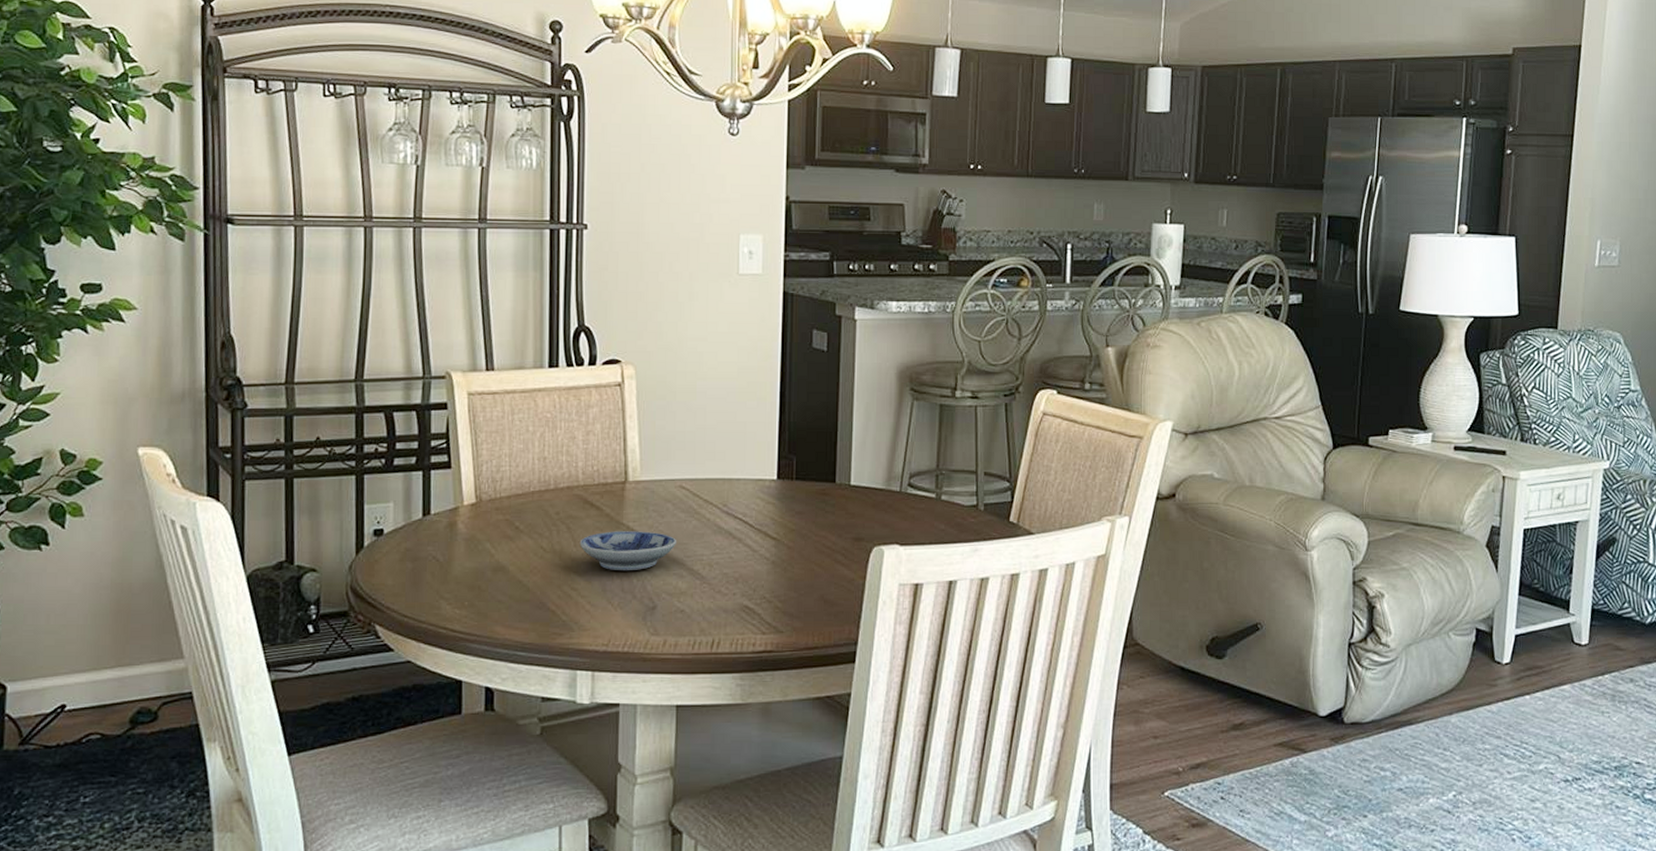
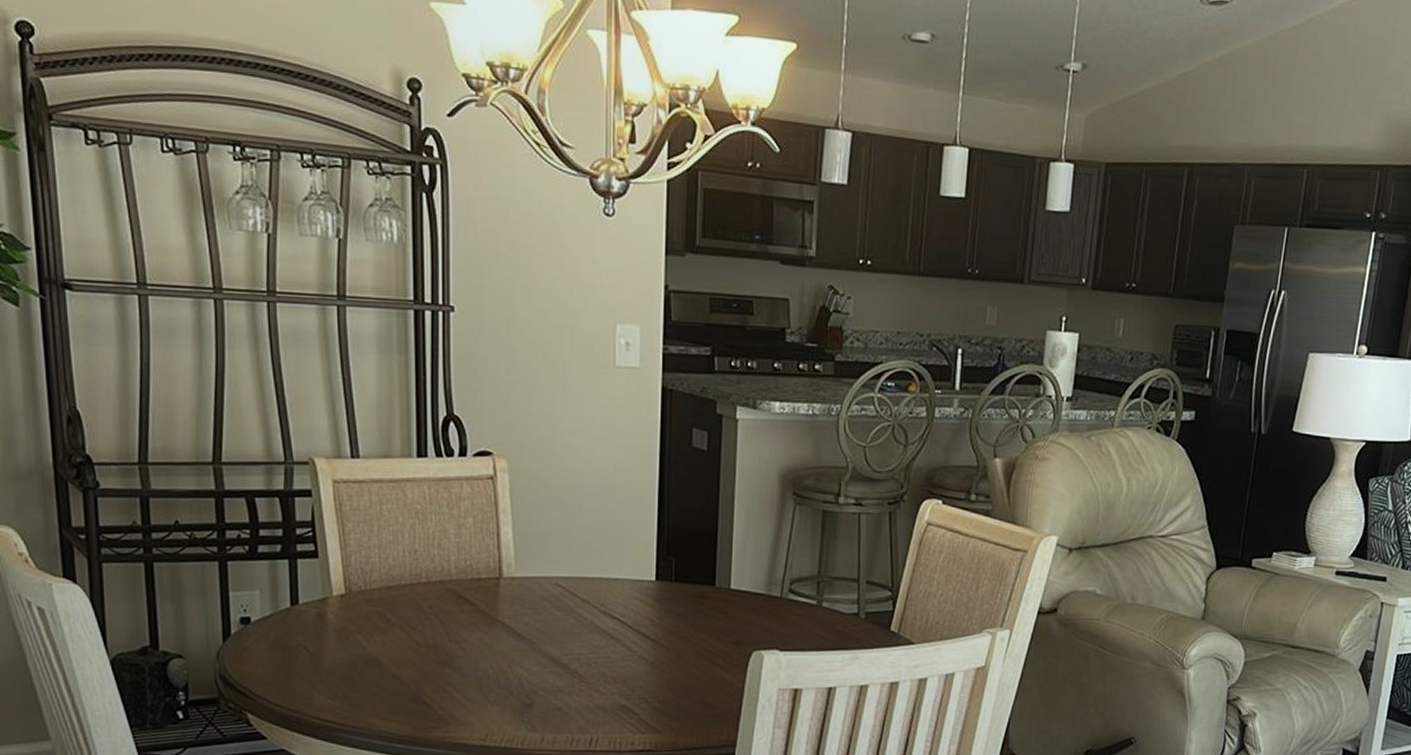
bowl: present [579,531,676,571] -> none [454,627,553,668]

